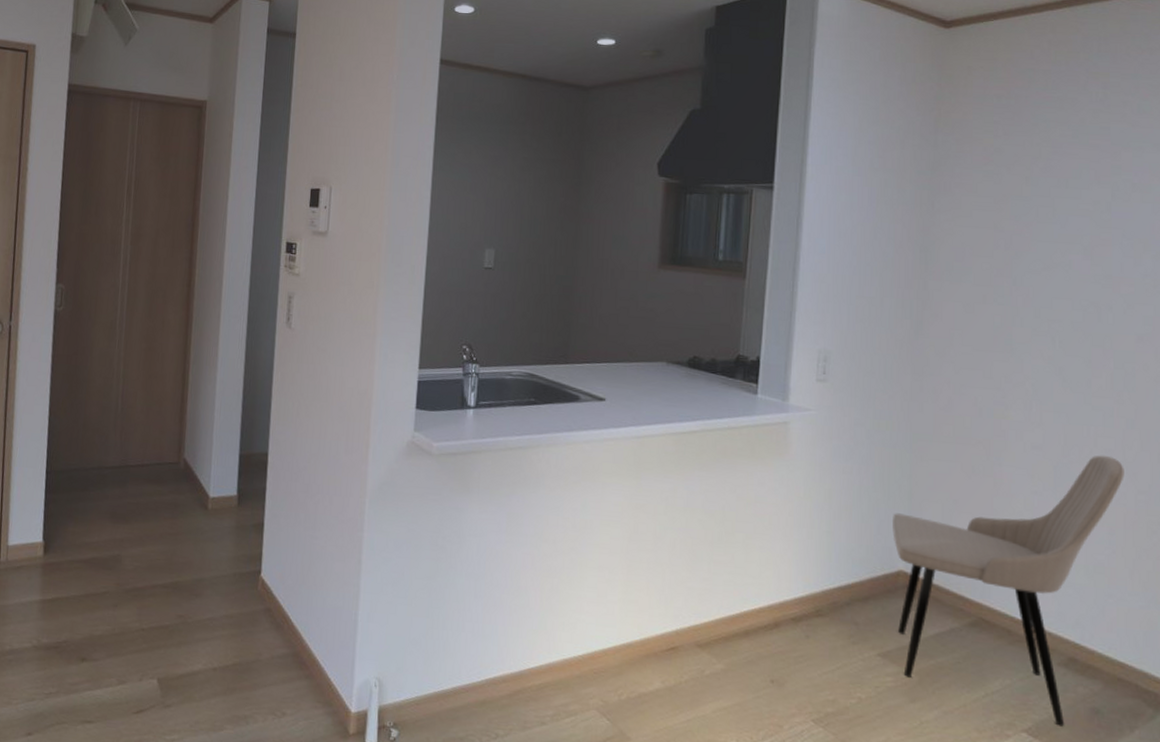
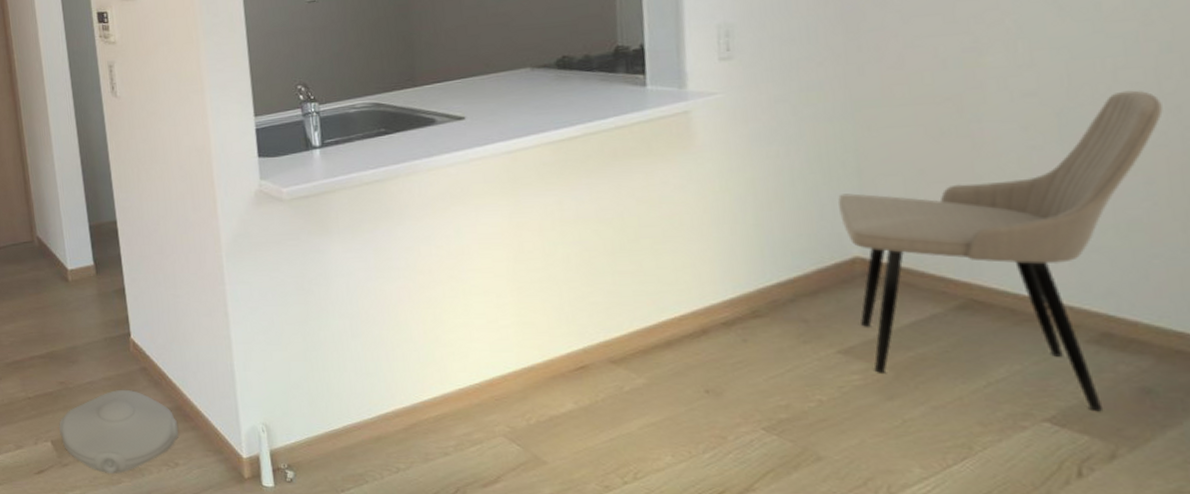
robot vacuum: none [168,629,293,720] -> present [59,389,179,474]

